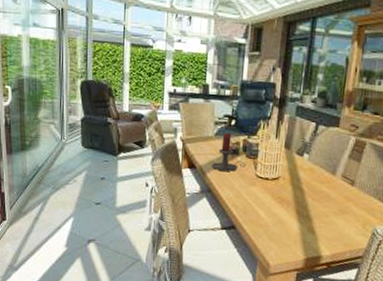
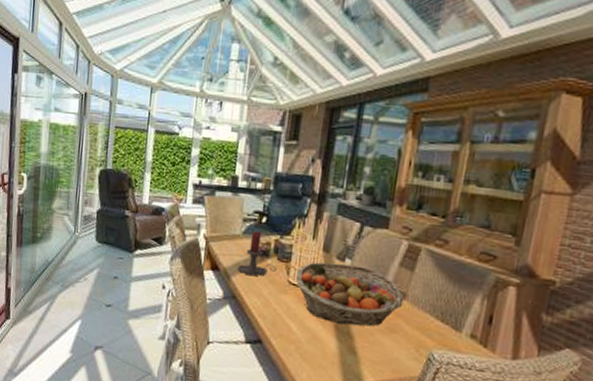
fruit basket: none [262,157,353,210] -> present [295,262,404,327]

